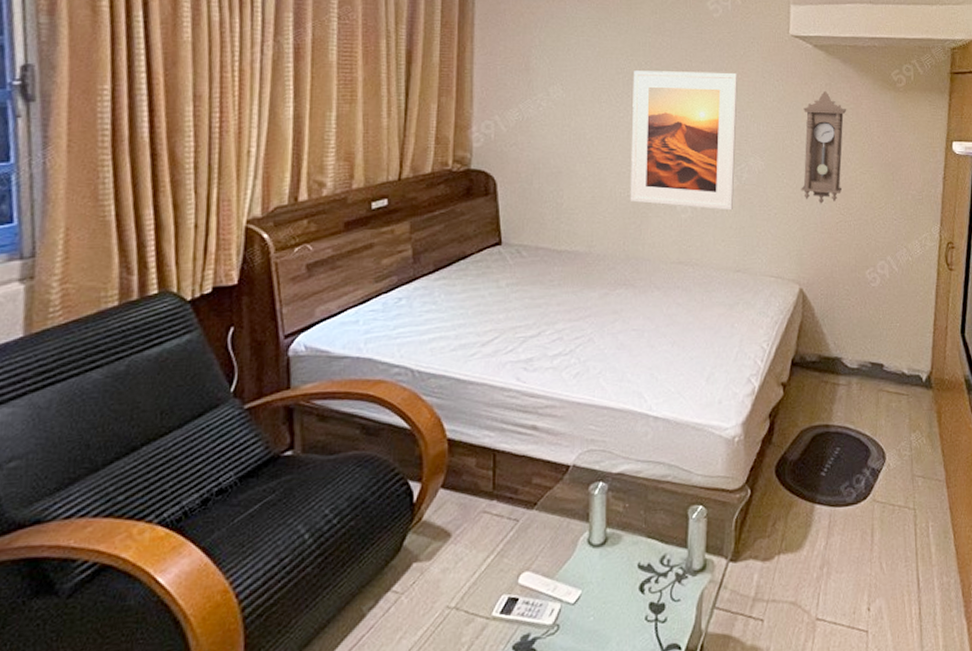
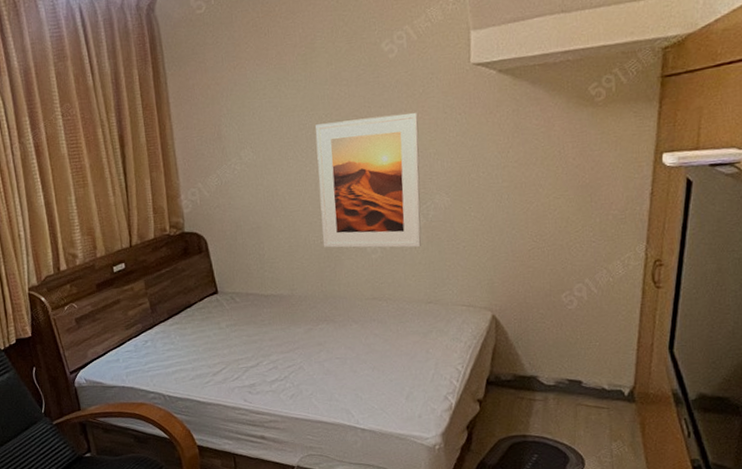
pendulum clock: present [801,91,847,204] -> none [489,118,538,233]

